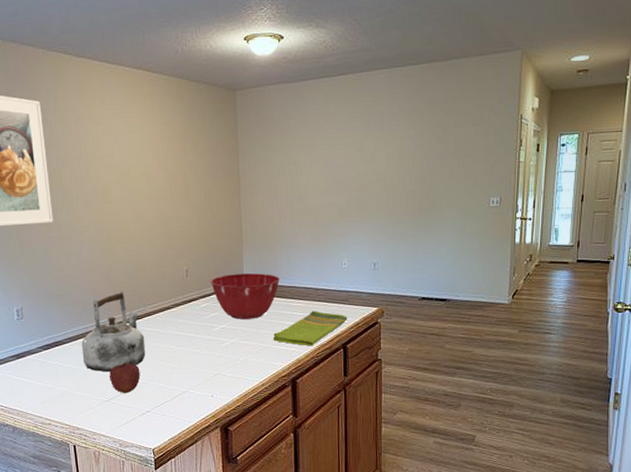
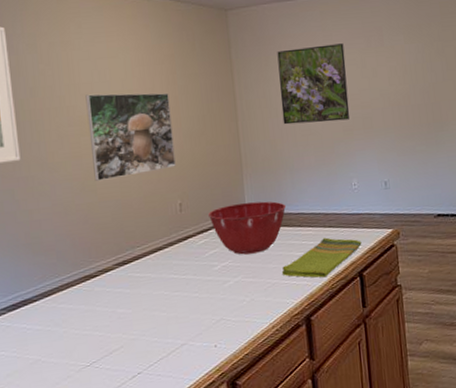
kettle: present [81,291,146,373] -> none [55,234,135,331]
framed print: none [107,166,184,245] -> present [85,93,176,181]
fruit: present [109,362,141,394] -> none [91,317,130,355]
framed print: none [280,127,346,204] -> present [277,43,350,125]

